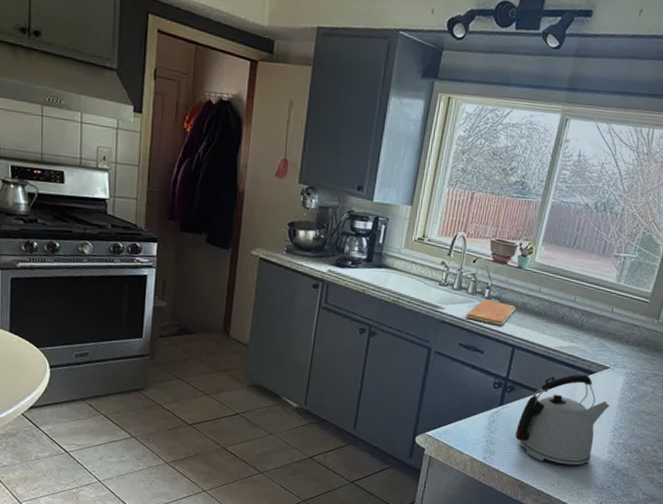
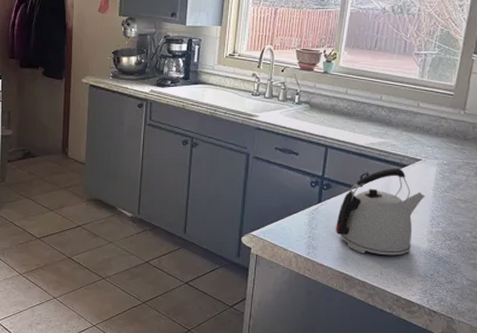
chopping board: present [466,299,515,326] -> none [279,105,325,128]

